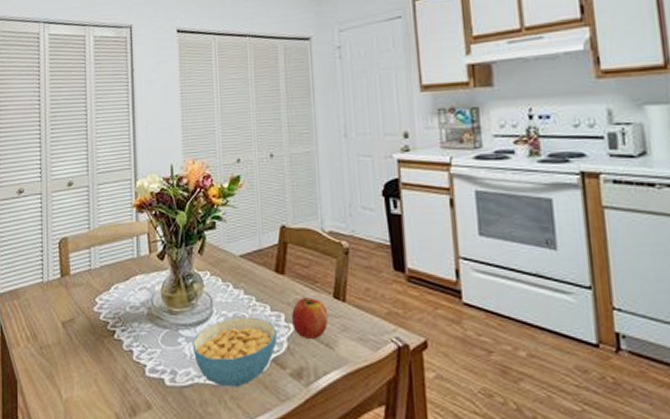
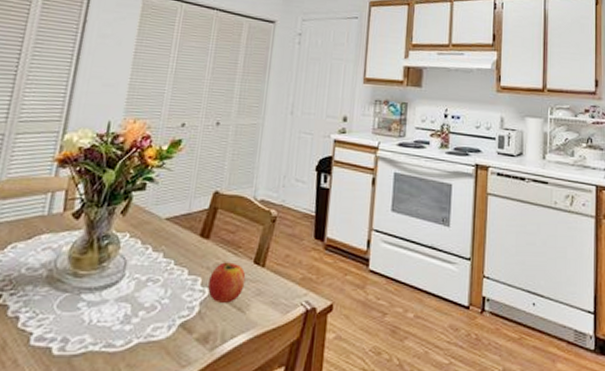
cereal bowl: present [192,316,278,387] -> none [93,280,191,354]

